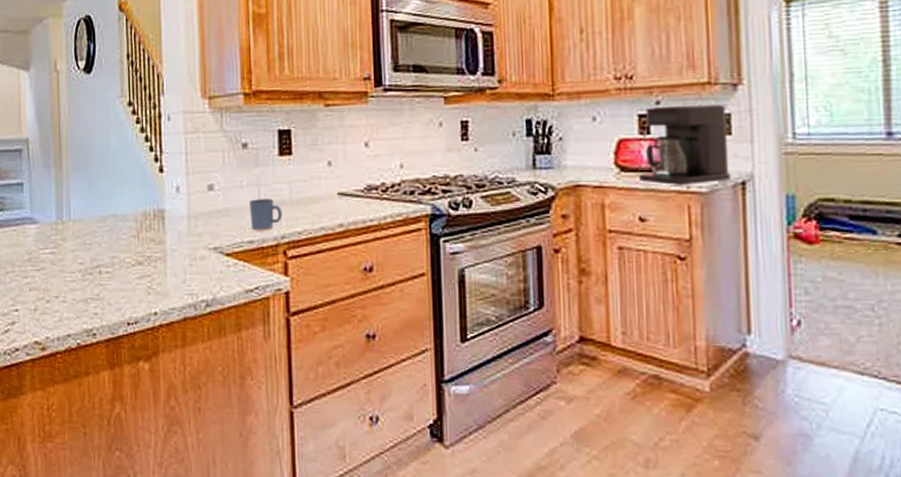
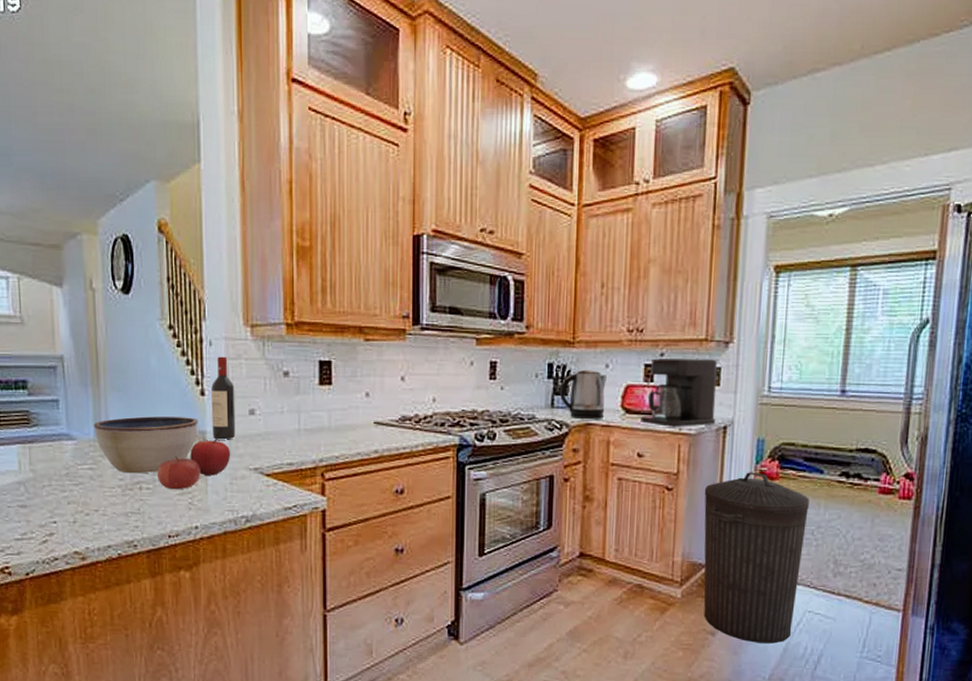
bowl: none [55,195,157,257] -> present [93,416,198,474]
fruit: none [117,237,160,273] -> present [157,456,201,490]
fruit: none [149,217,190,257] -> present [190,438,231,476]
wine bottle: none [170,130,195,218] -> present [211,356,236,440]
mug: present [250,199,283,231] -> none [290,424,321,455]
kettle: none [541,124,596,181] -> present [559,369,606,420]
trash can: none [725,235,864,451] -> present [703,472,809,644]

